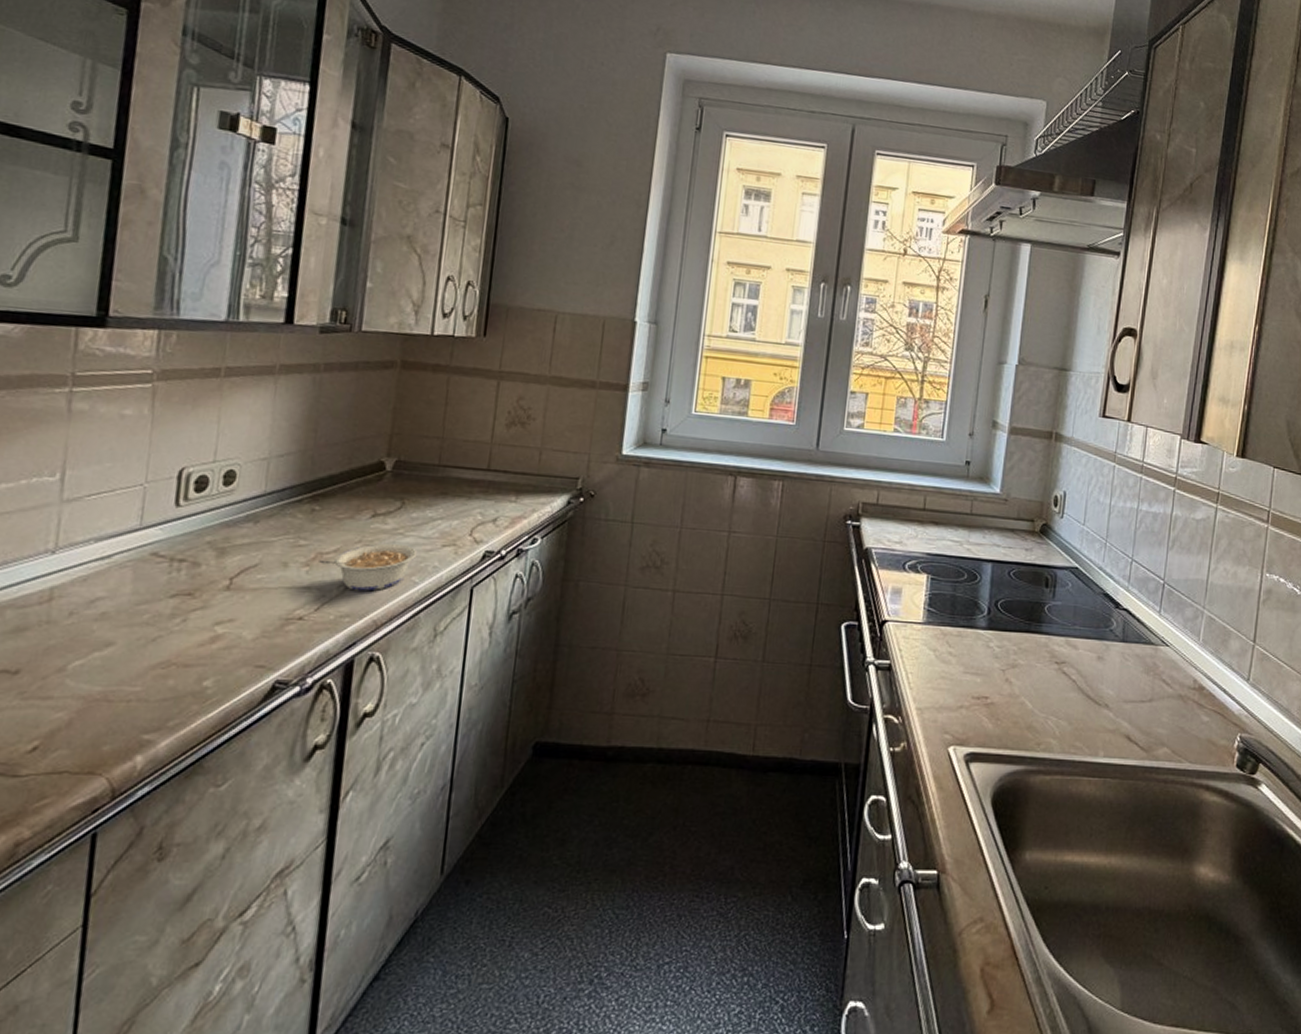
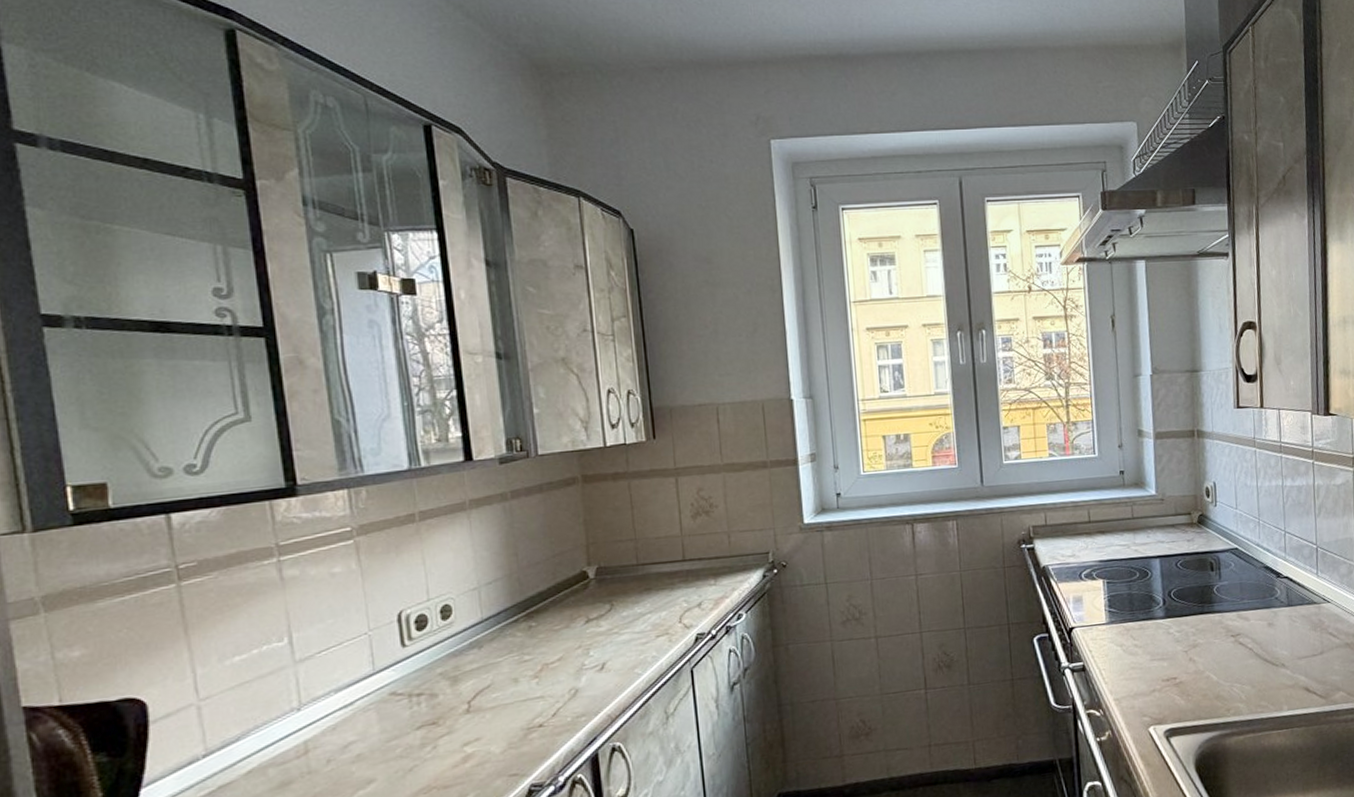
legume: present [319,543,418,592] -> none [546,642,635,692]

